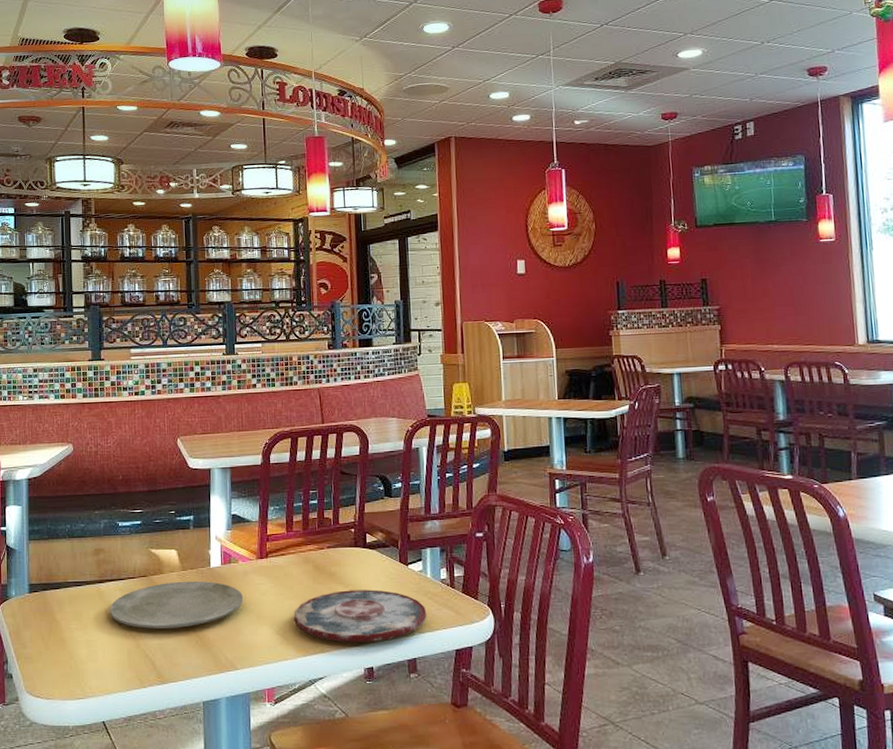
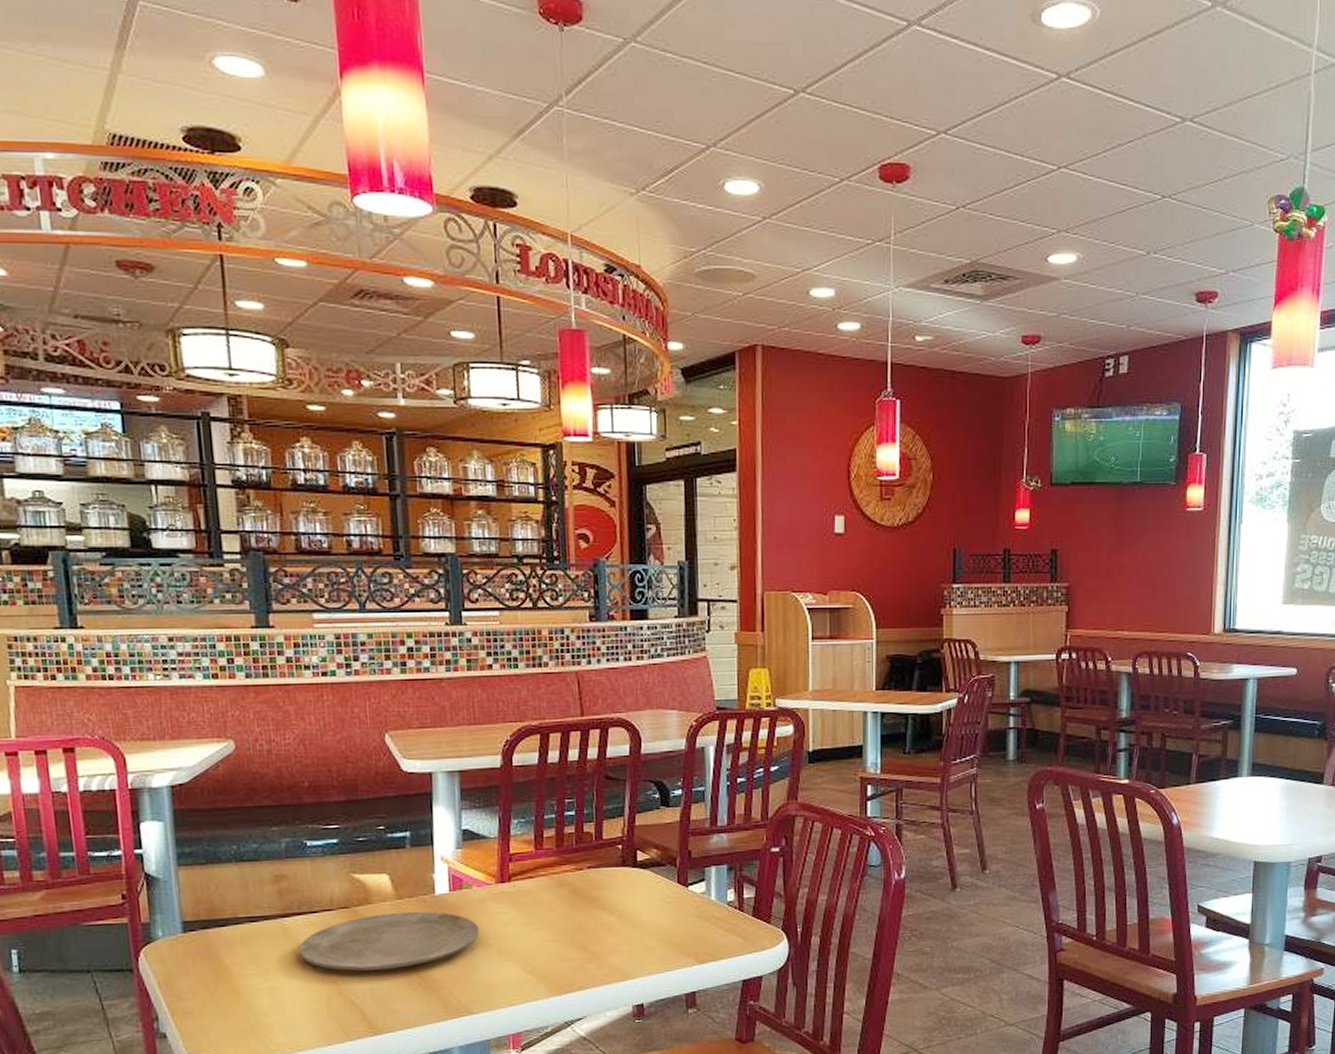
plate: present [294,589,427,643] -> none [545,915,710,978]

